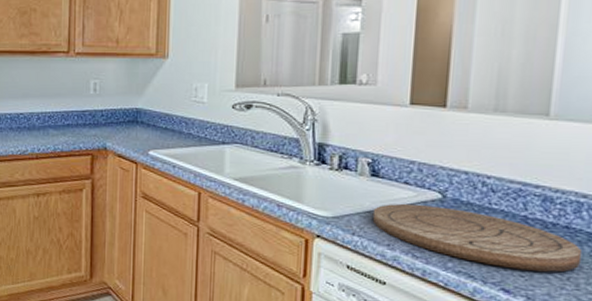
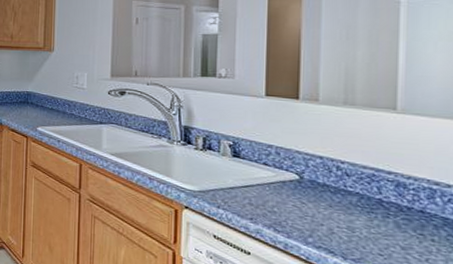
cutting board: present [372,203,583,272] -> none [235,182,439,253]

